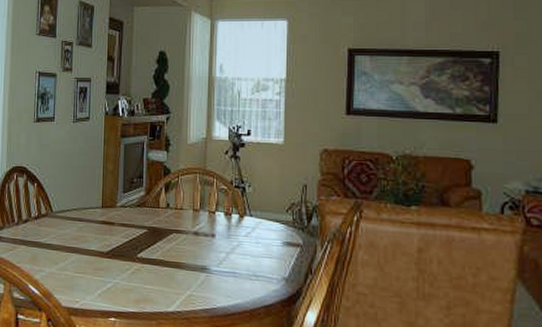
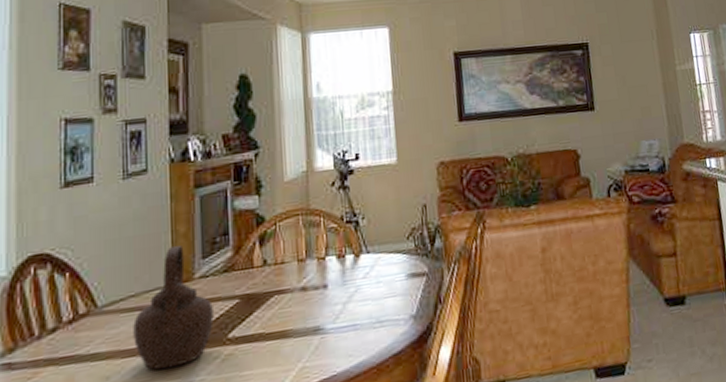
teapot: none [74,179,128,269] -> present [133,246,214,370]

